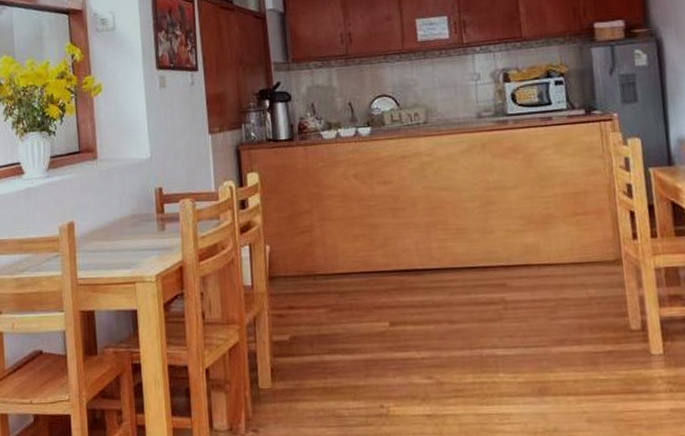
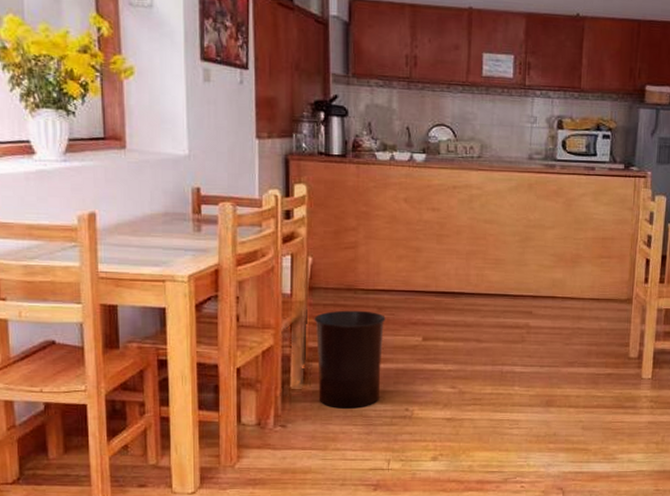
waste bin: none [276,297,351,408] -> present [314,310,386,409]

